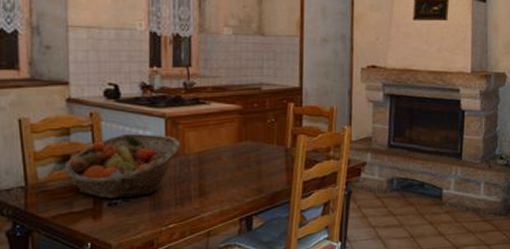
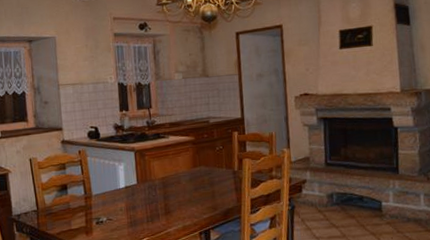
fruit basket: present [64,133,180,199] -> none [63,164,147,218]

